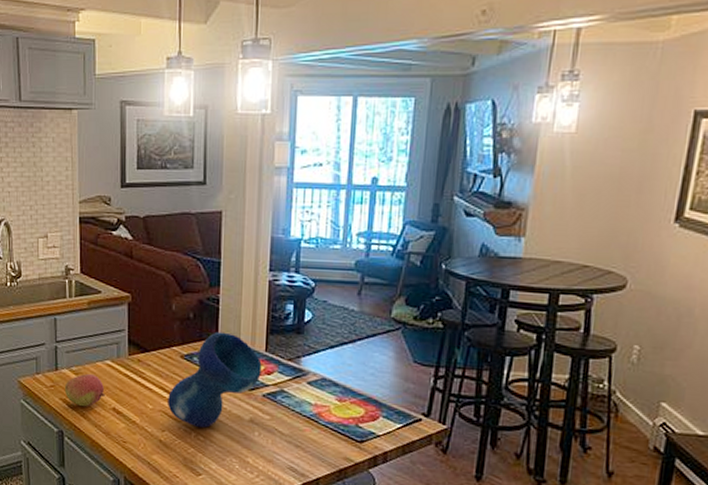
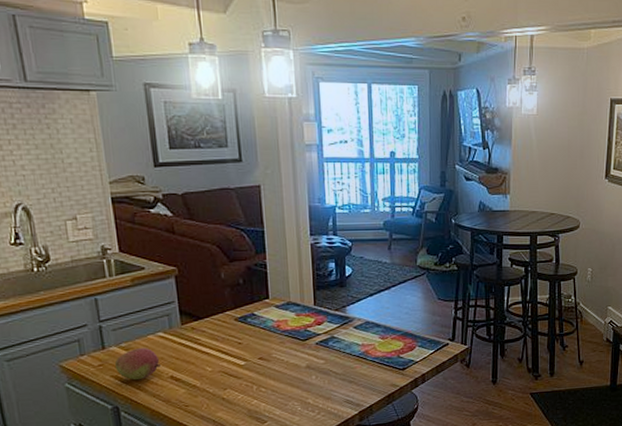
vase: present [168,331,262,429] -> none [226,293,313,381]

